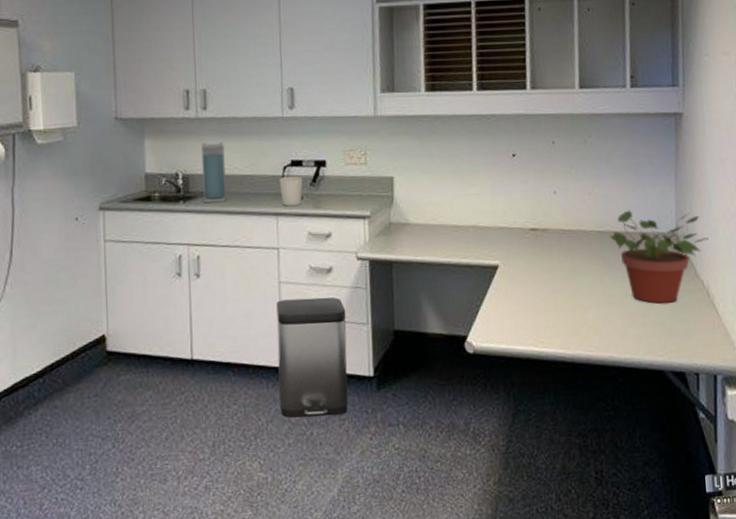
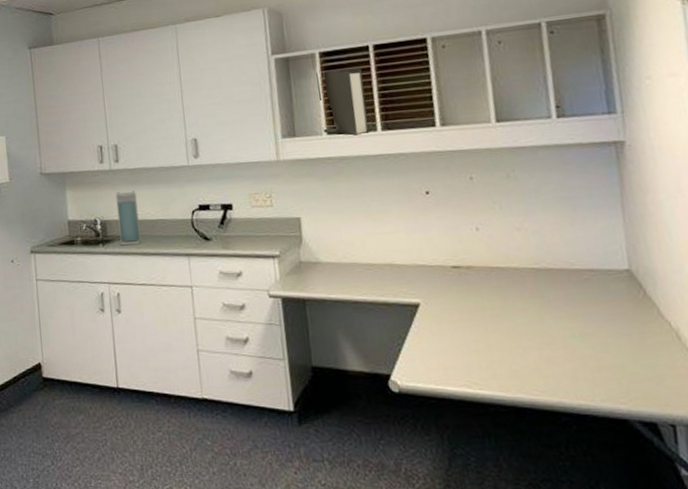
pedal bin: present [276,297,349,418] -> none [193,332,270,448]
dixie cup: present [279,176,303,207] -> none [188,219,212,248]
binder: none [419,24,465,94] -> present [316,69,370,136]
potted plant: present [610,210,709,305] -> none [547,246,673,347]

